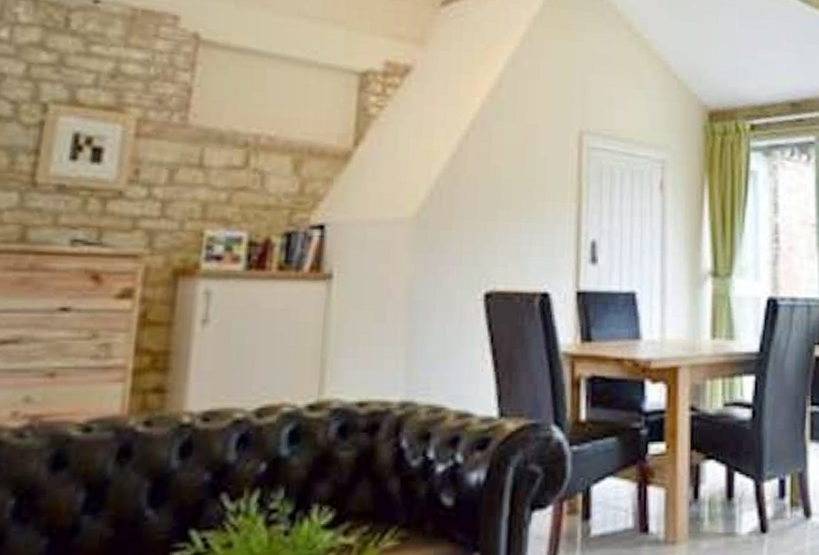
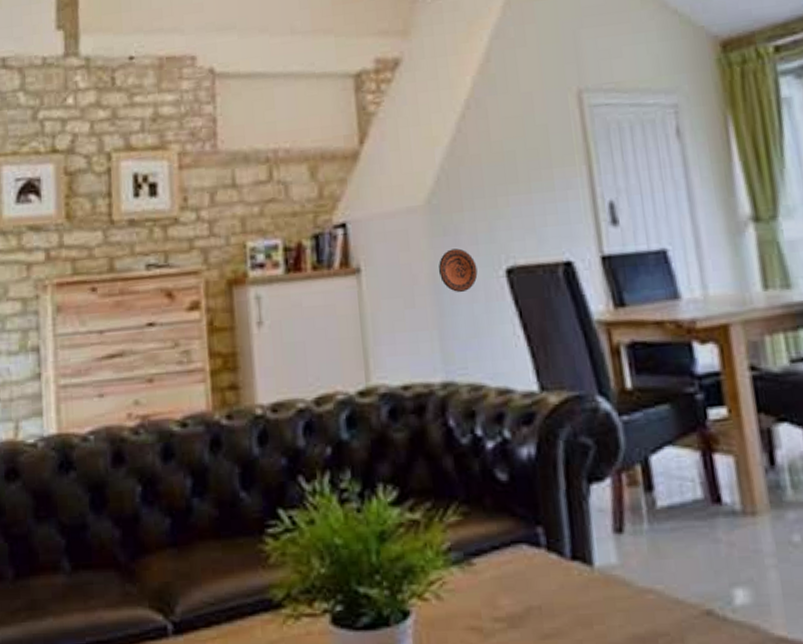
decorative plate: none [416,266,456,311] -> present [438,248,478,292]

